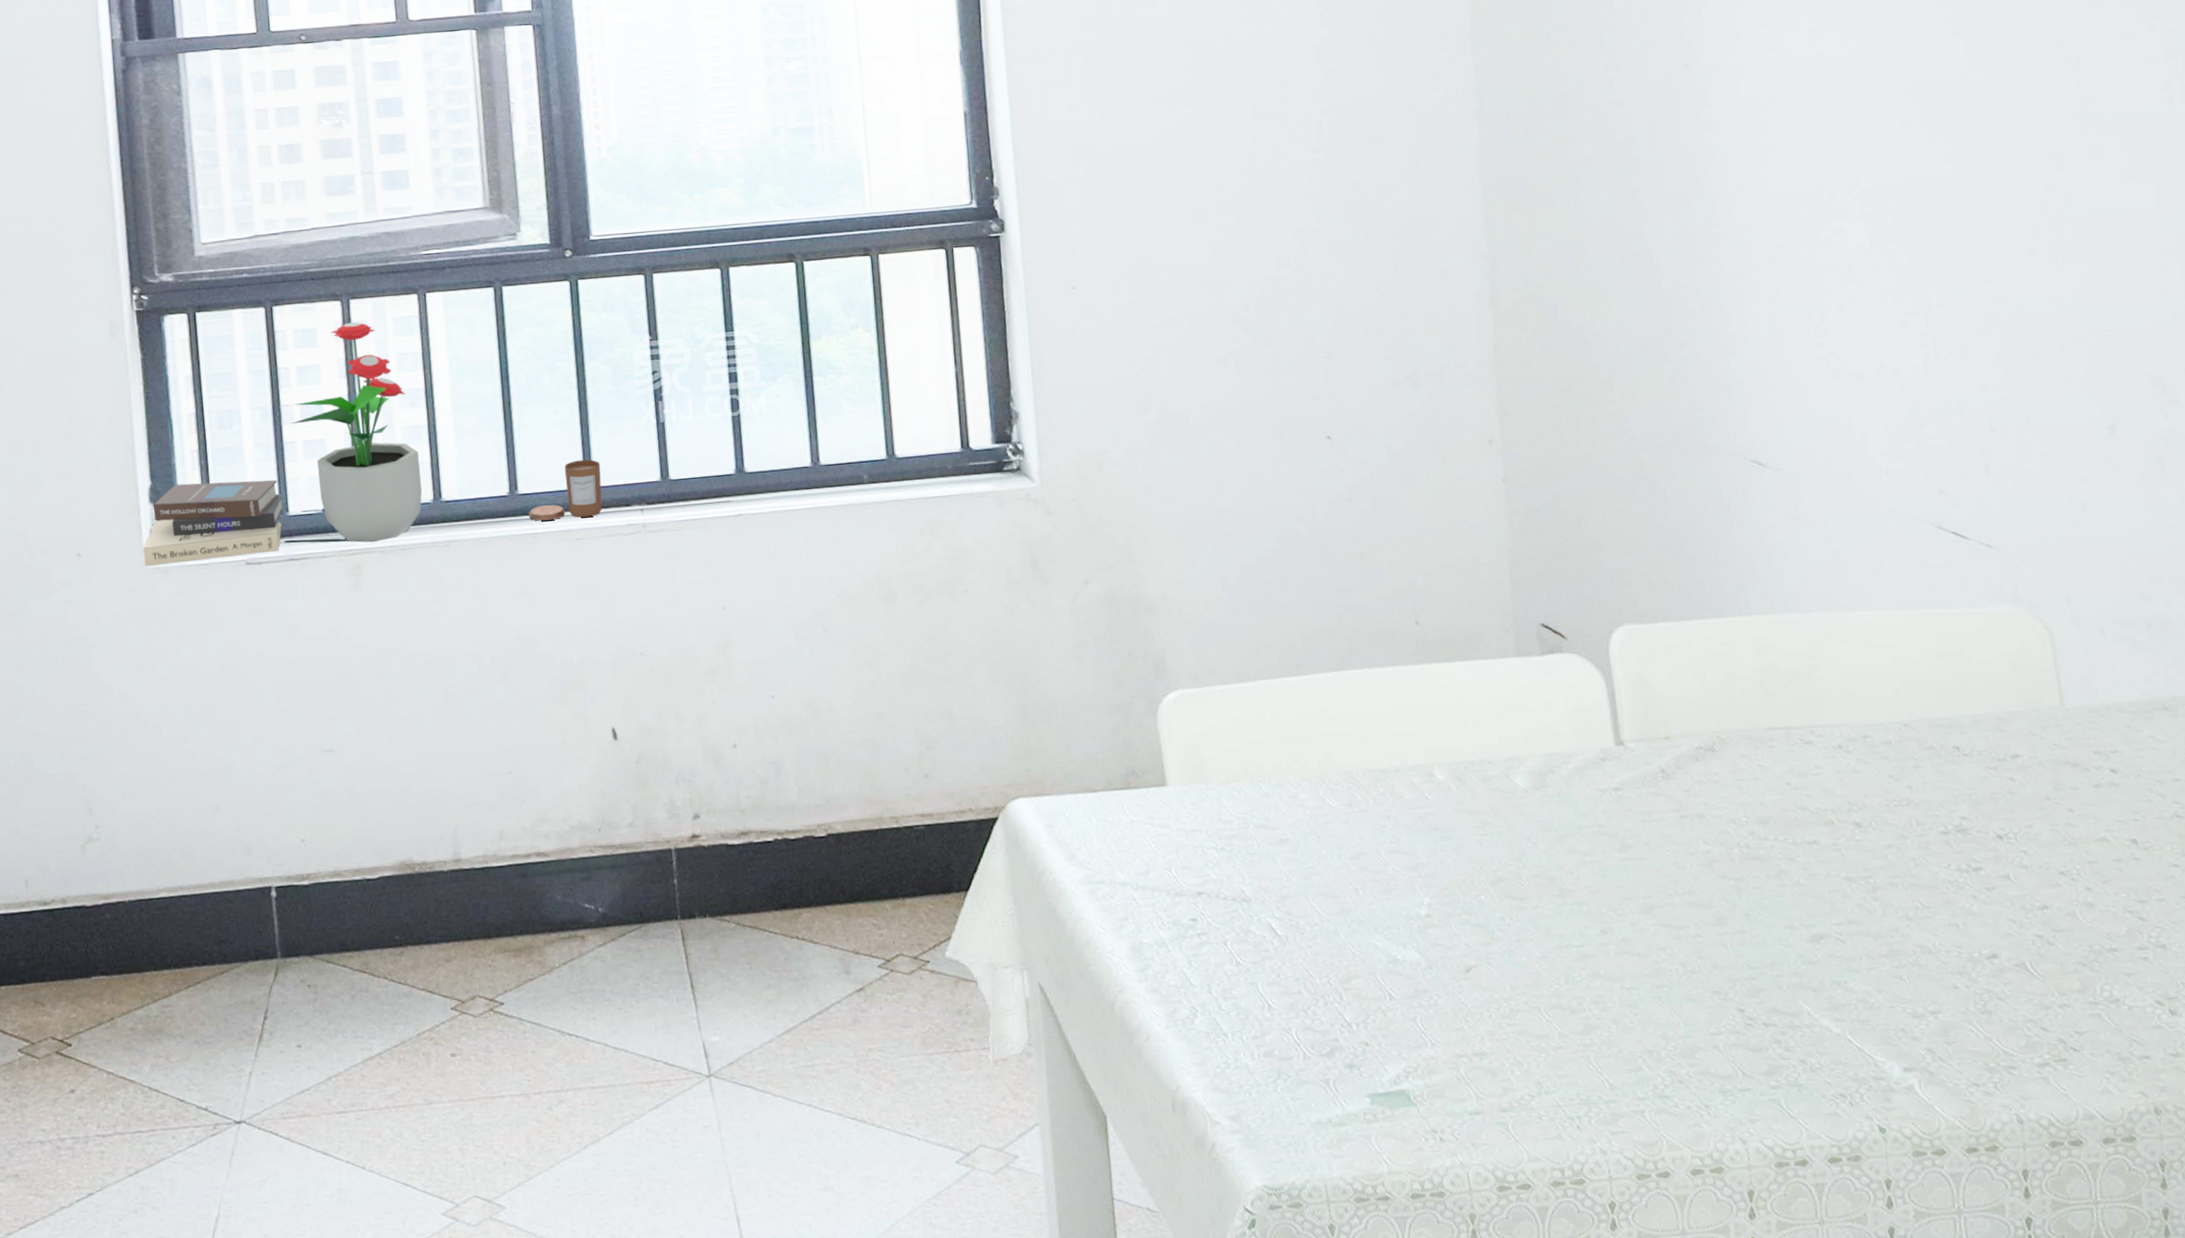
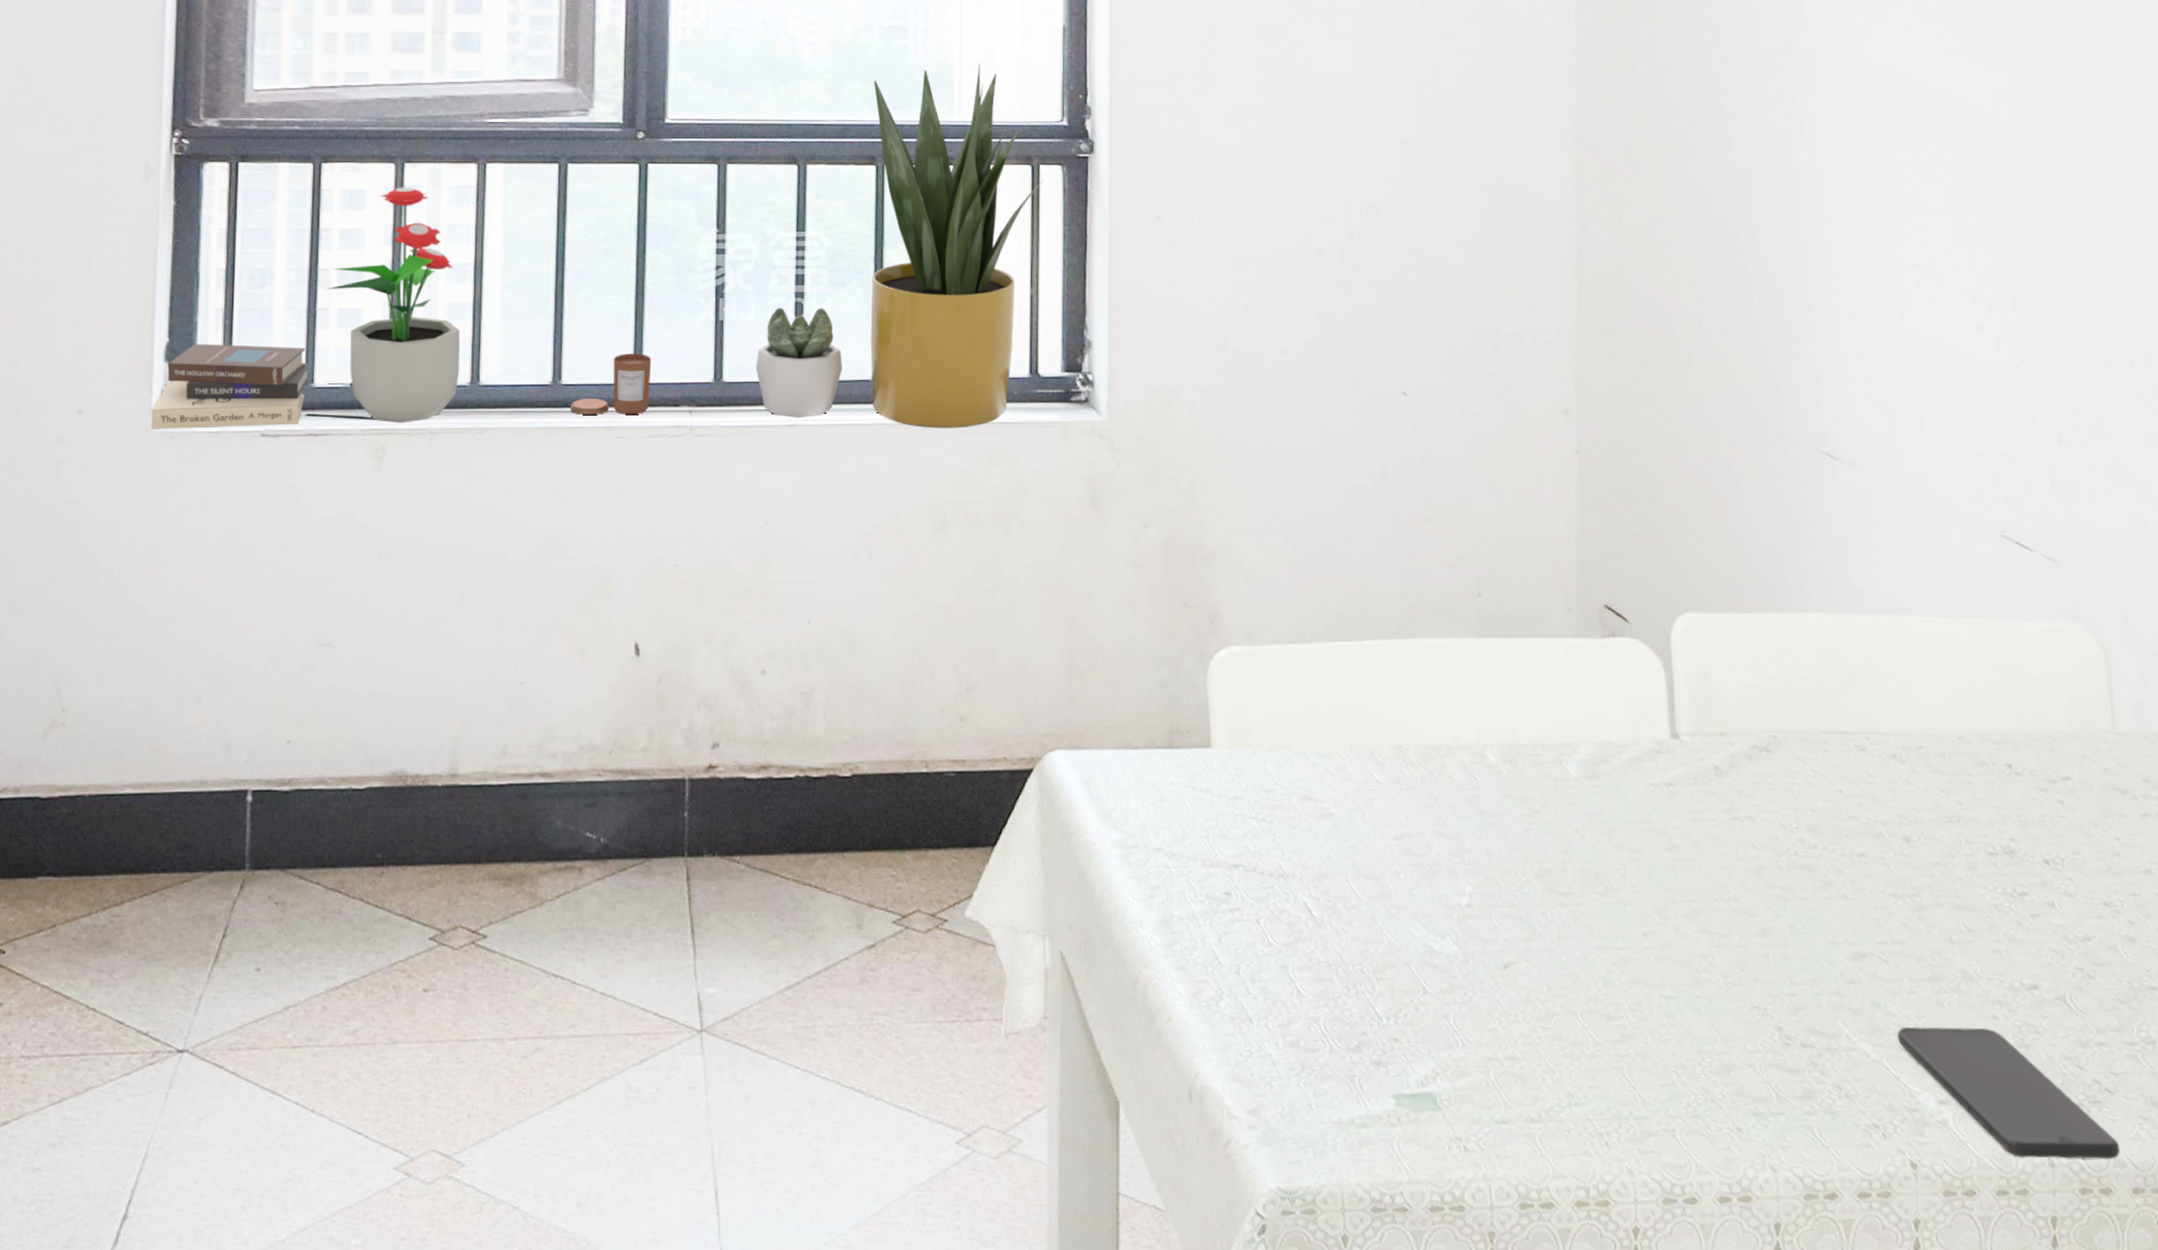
succulent plant: none [699,402,782,508] -> present [755,307,843,418]
planter: none [785,155,959,508] -> present [870,63,1044,429]
smartphone: none [1858,998,2089,1117] -> present [1897,1026,2121,1159]

